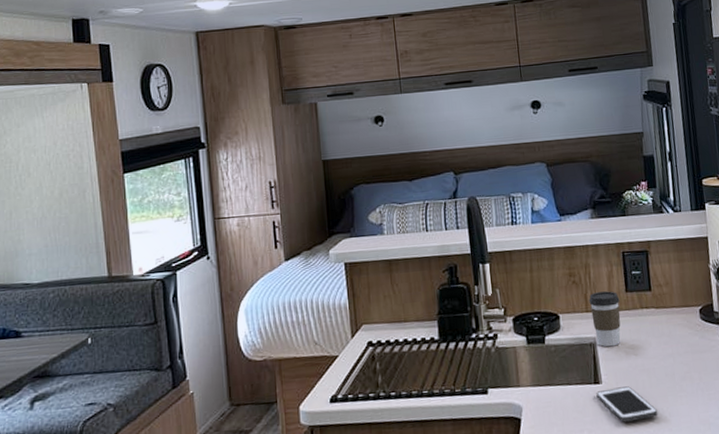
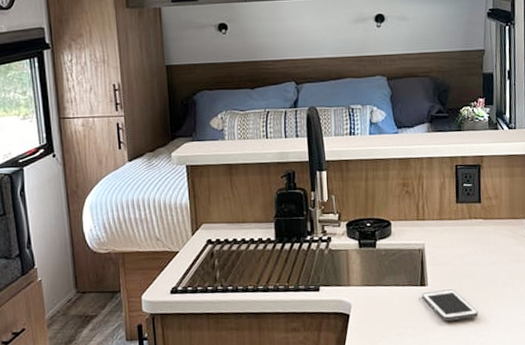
coffee cup: present [589,291,621,347] -> none [420,201,450,253]

